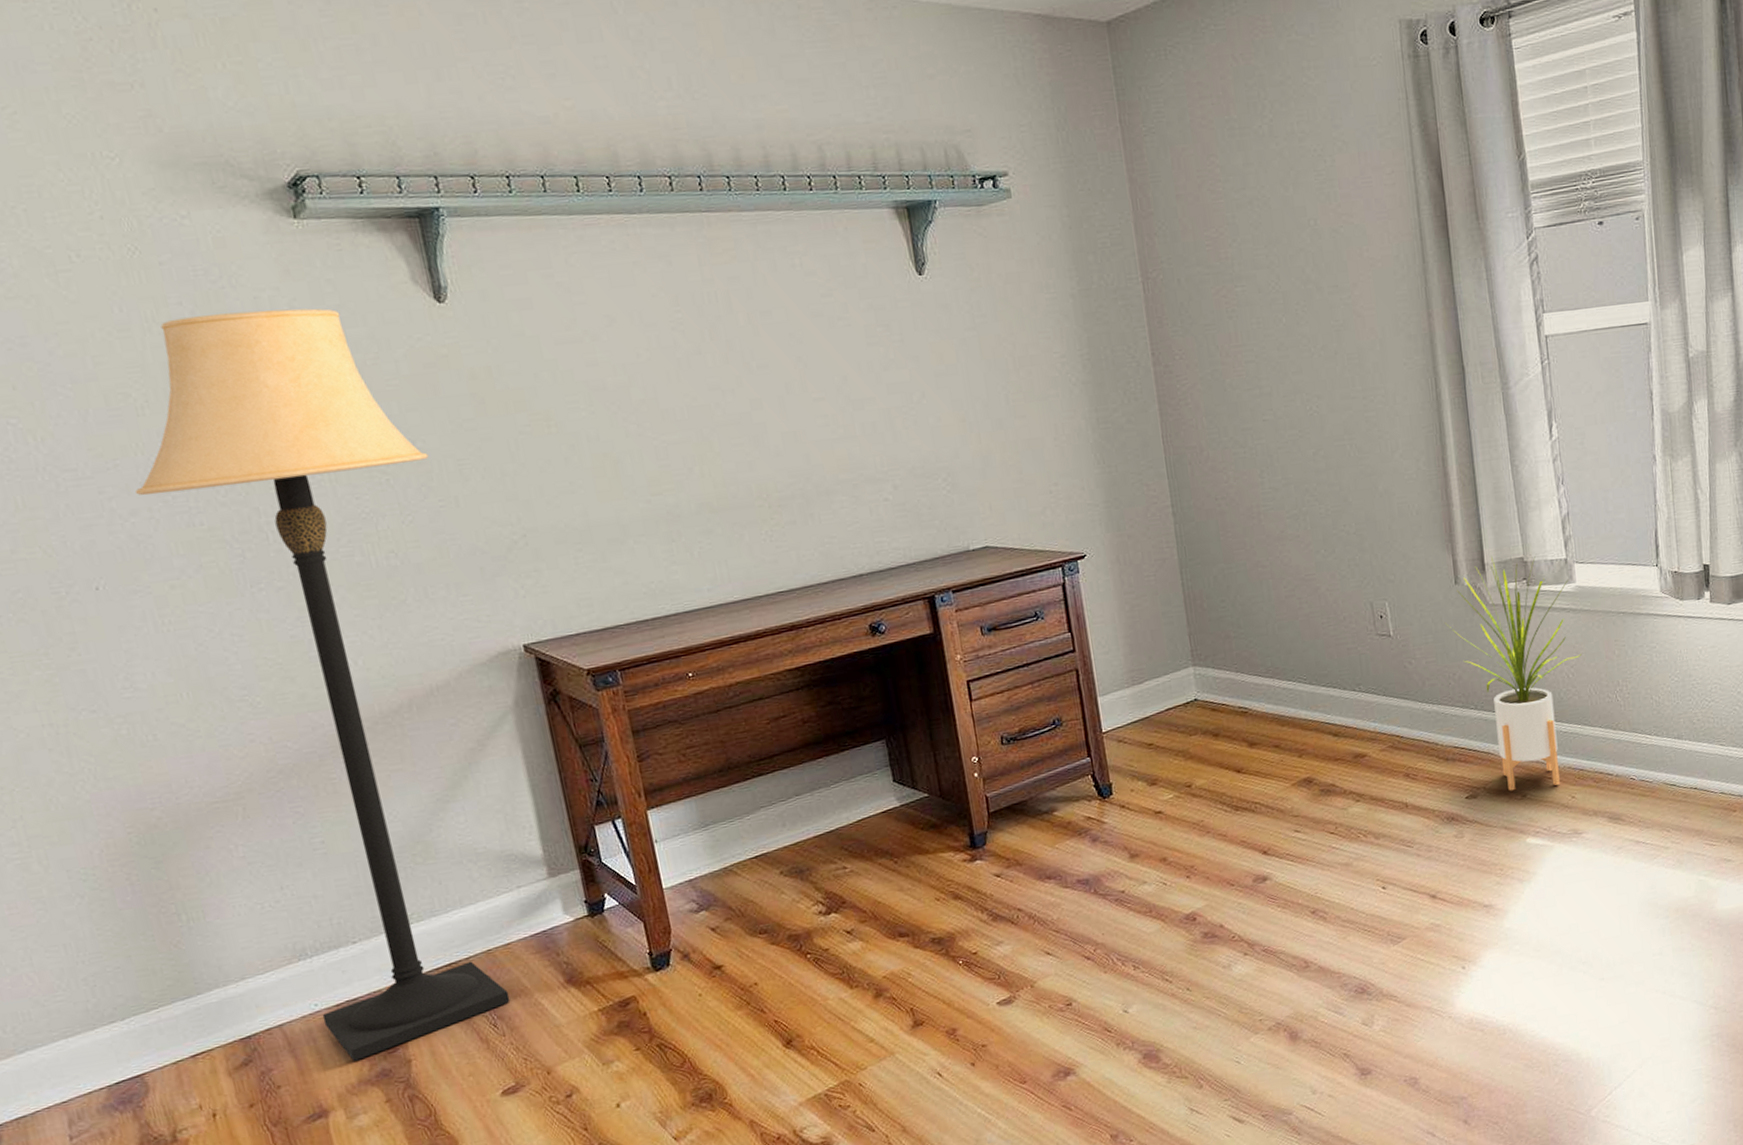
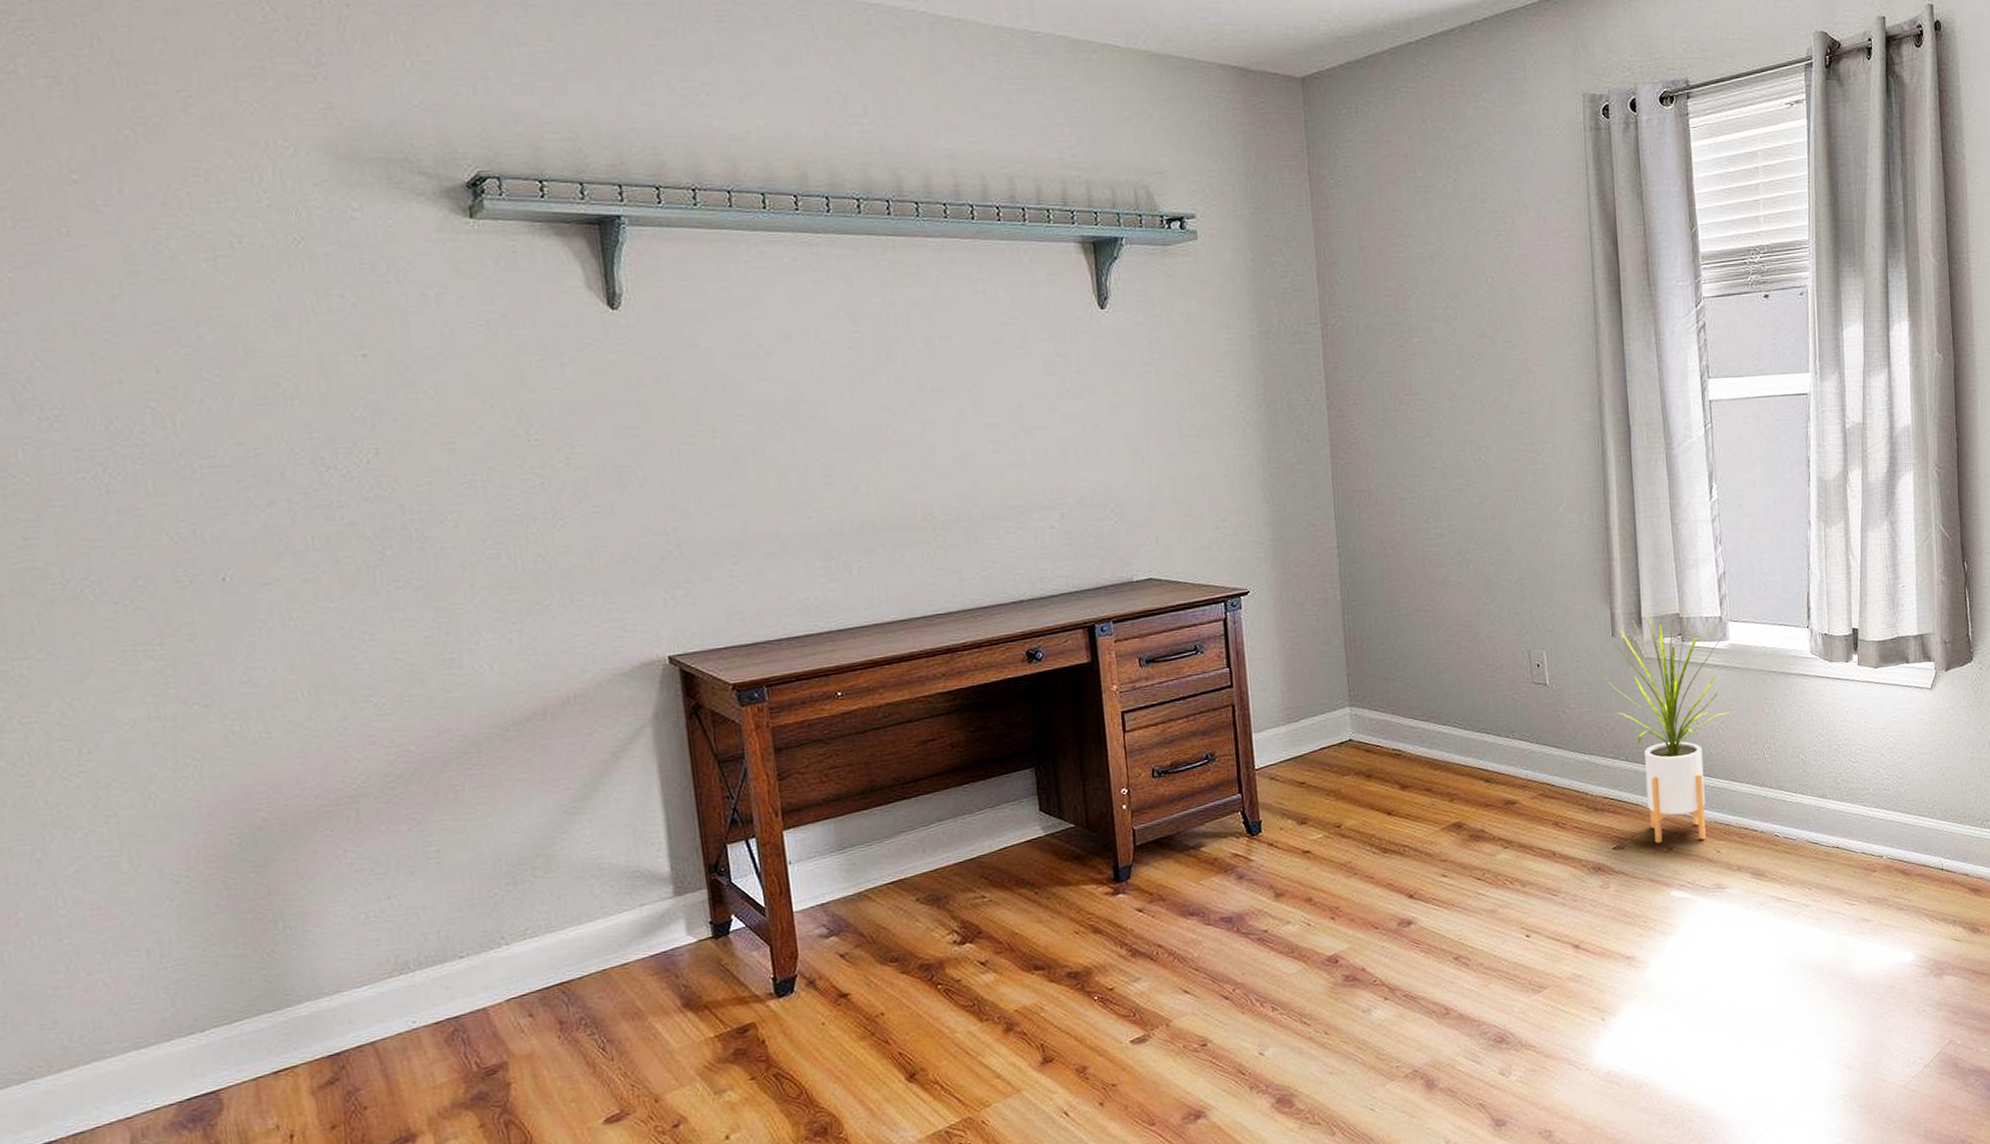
lamp: present [136,308,511,1061] -> none [276,306,622,1083]

